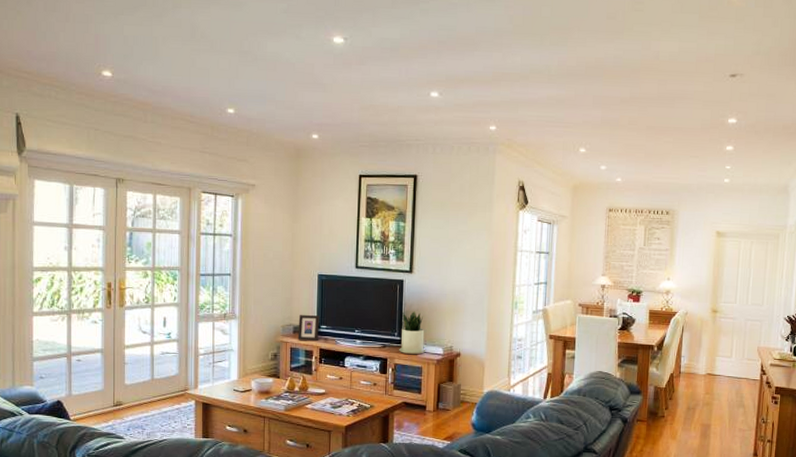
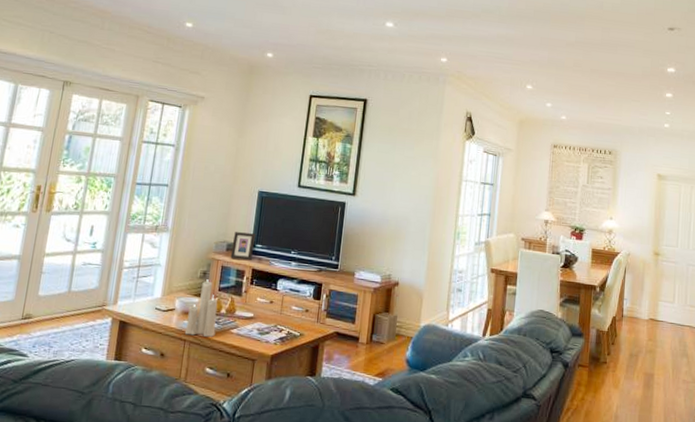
candle: none [263,361,292,413] -> present [184,279,218,337]
planter: present [399,311,426,355] -> none [335,235,364,282]

